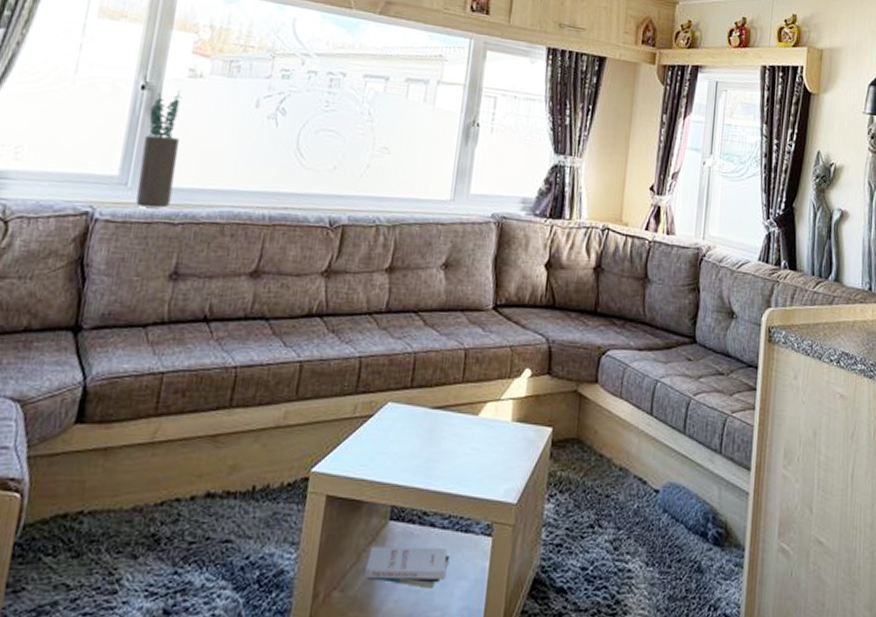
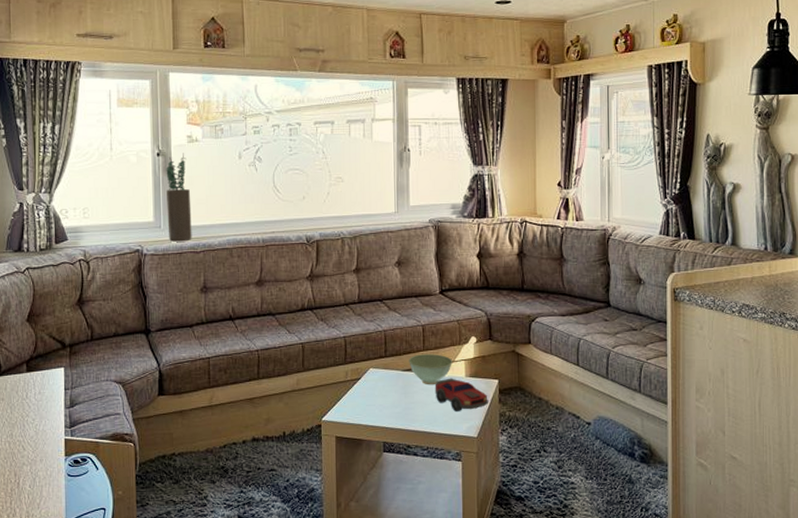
books: present [364,546,450,588] -> none [371,470,432,499]
bowl: none [440,387,499,430] -> present [408,354,453,385]
toy car: none [469,421,537,468] -> present [434,378,488,411]

